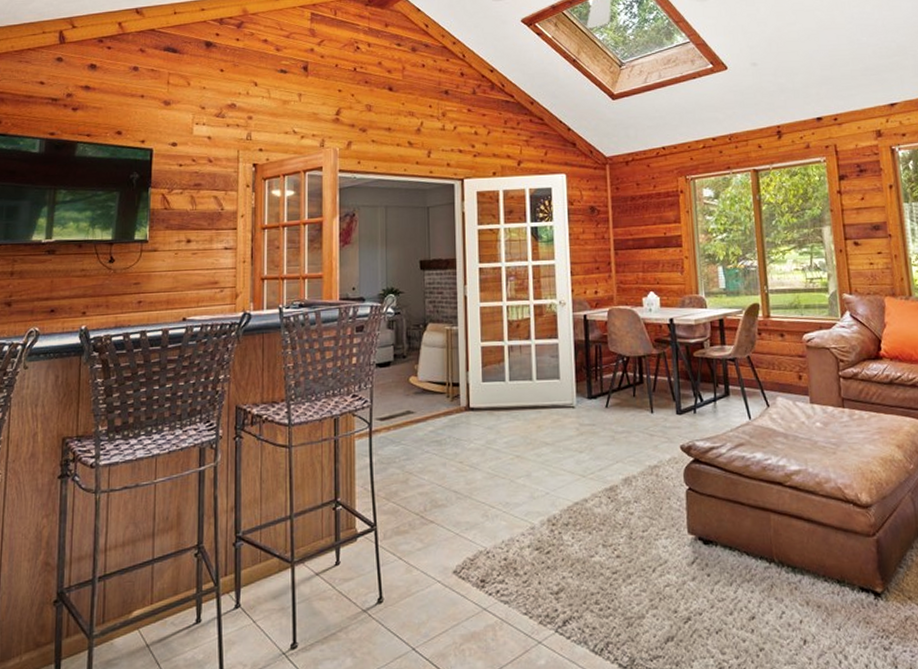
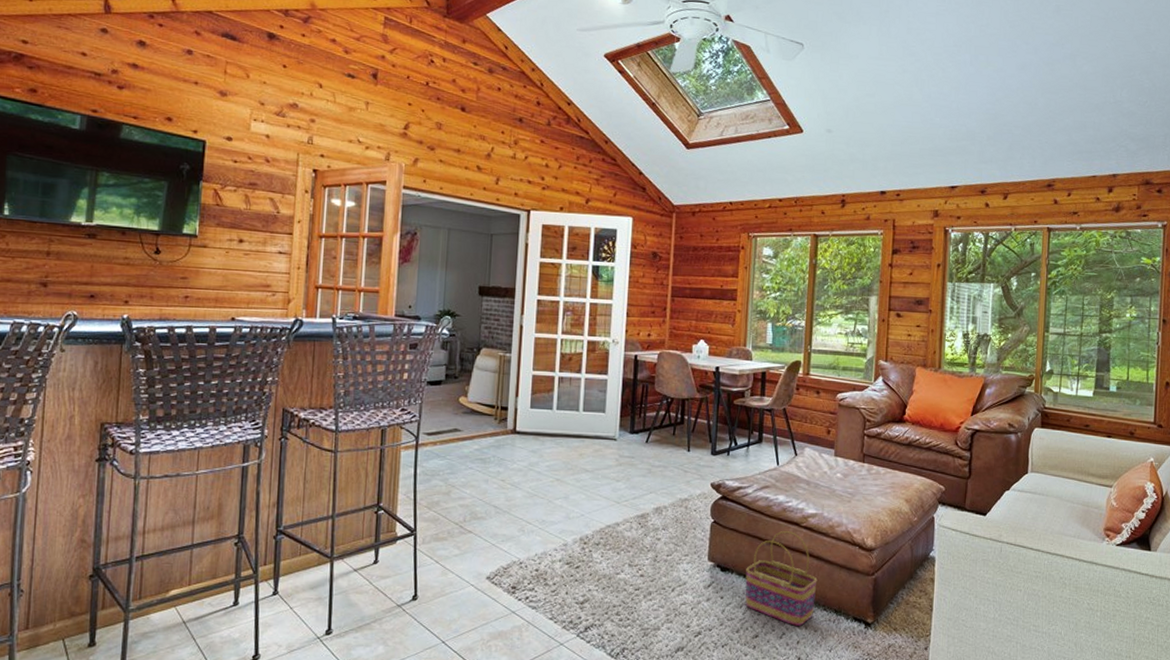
basket: none [731,493,814,602] -> present [745,531,818,626]

